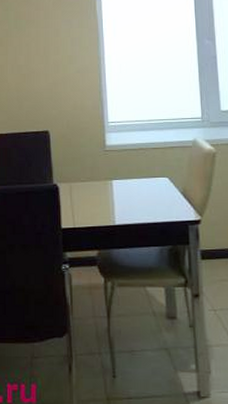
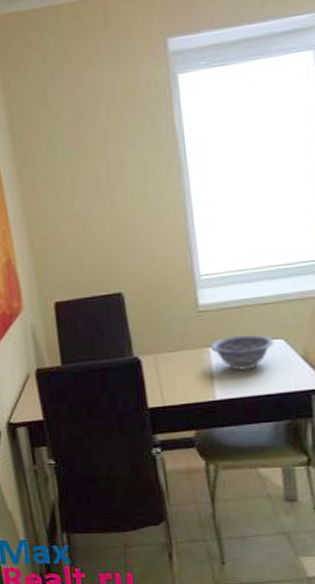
decorative bowl: none [112,172,162,202] -> present [209,334,275,371]

